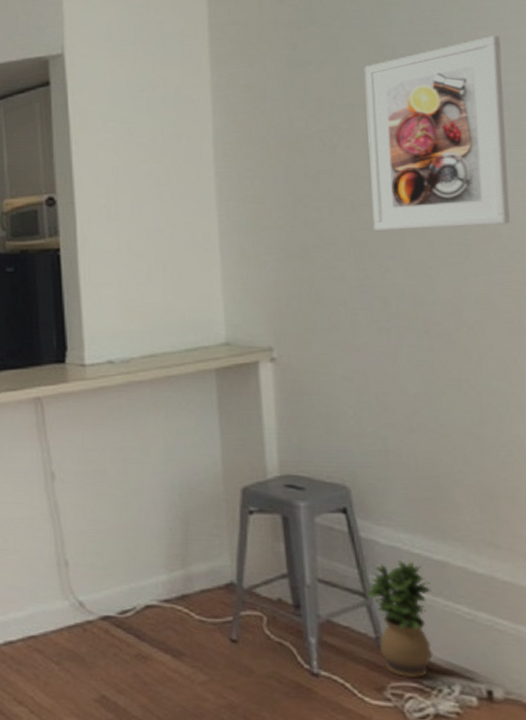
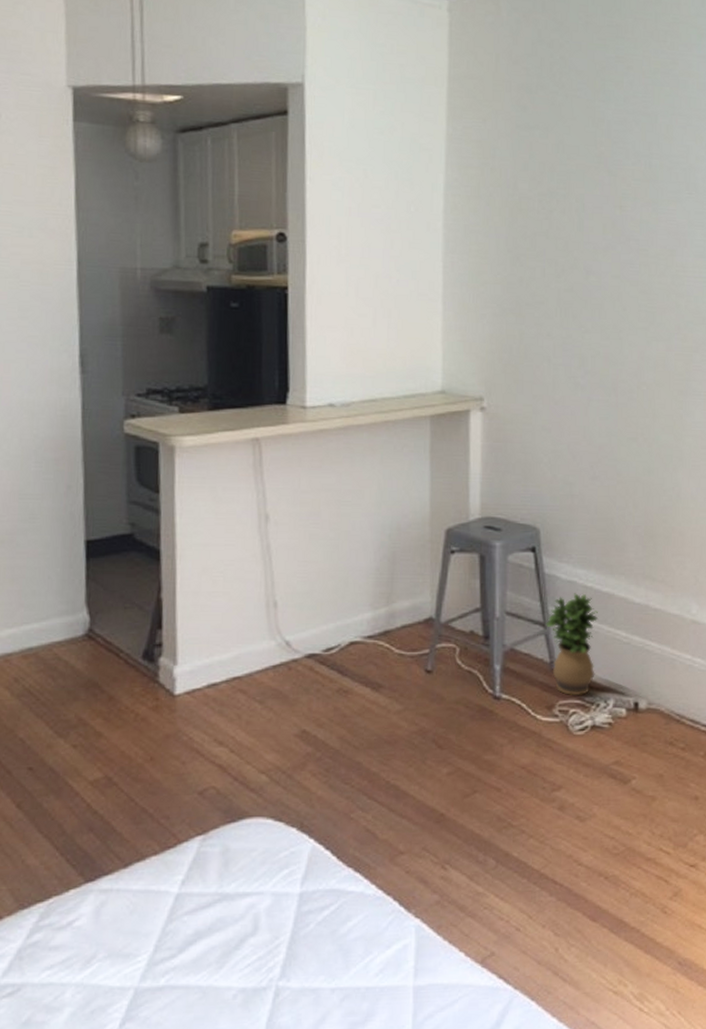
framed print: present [364,35,510,230] -> none [578,124,696,296]

